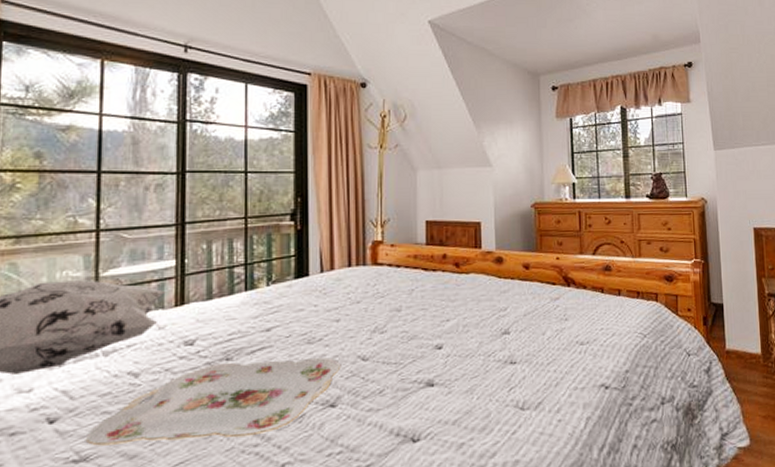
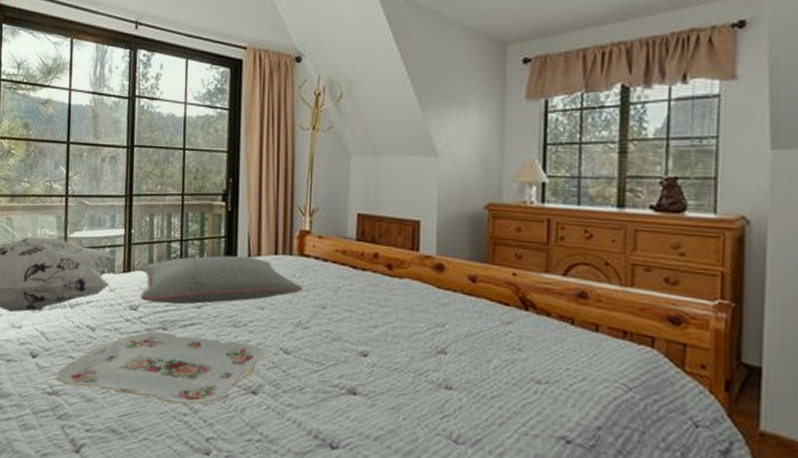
pillow: none [197,272,378,334] -> present [140,255,303,305]

